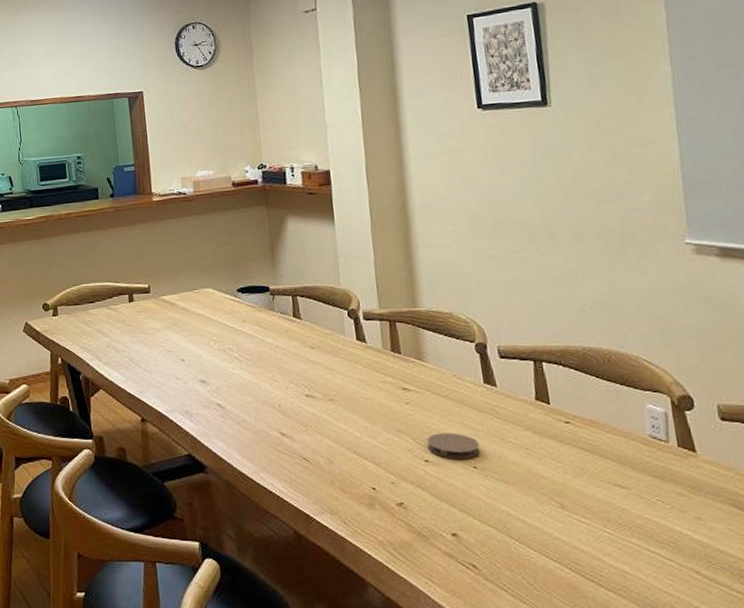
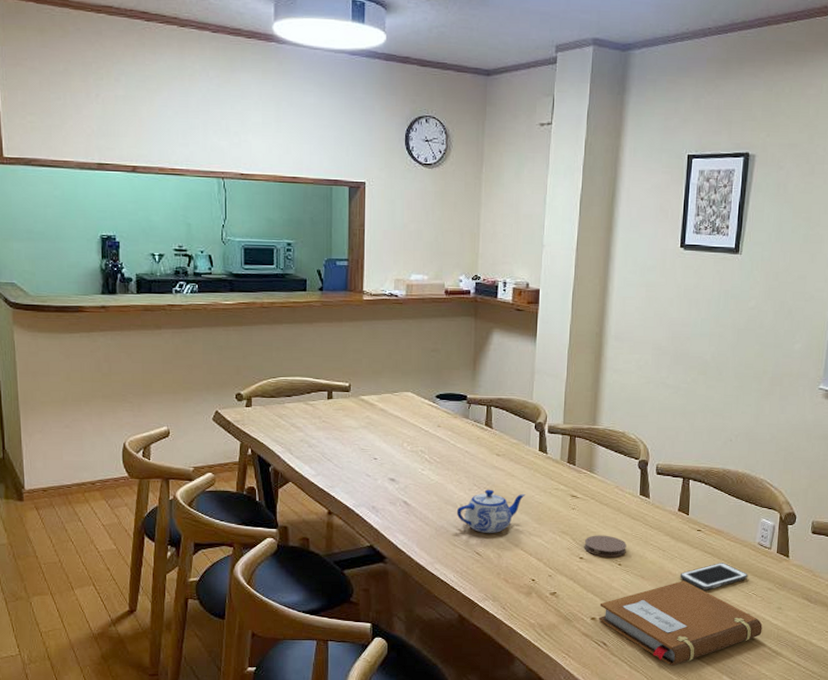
teapot: none [275,386,349,436] -> present [456,489,525,533]
notebook: none [459,485,682,595] -> present [599,580,763,666]
cell phone: none [553,461,646,497] -> present [679,563,748,590]

